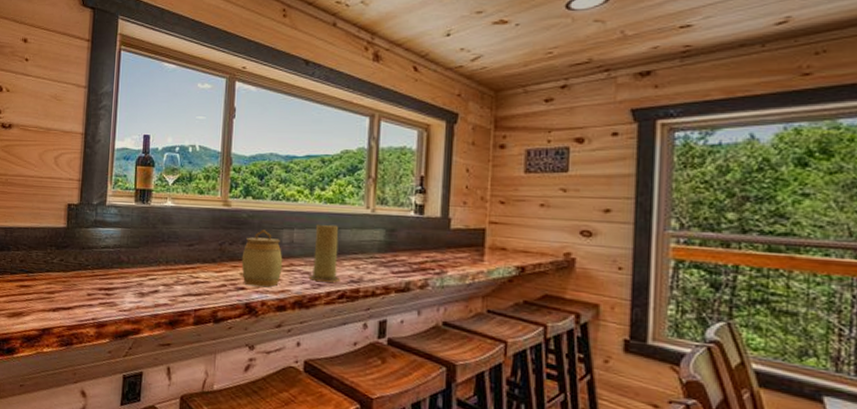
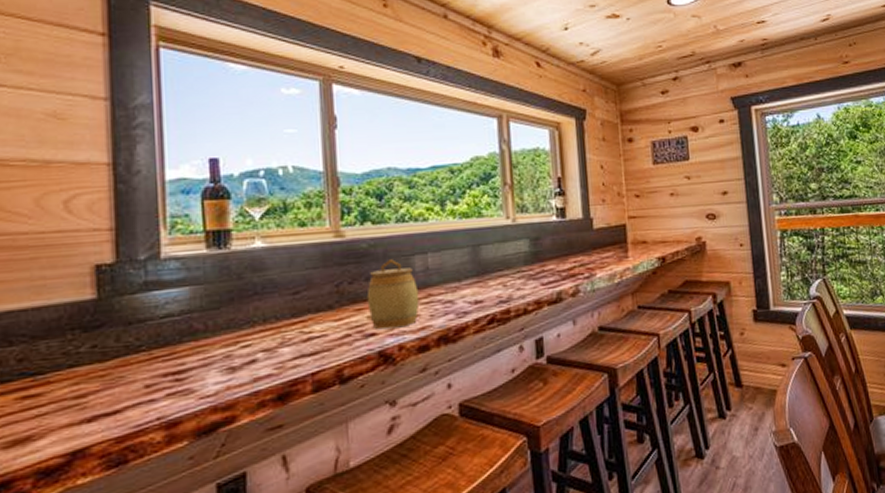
candle: present [308,223,341,283] -> none [451,241,489,309]

